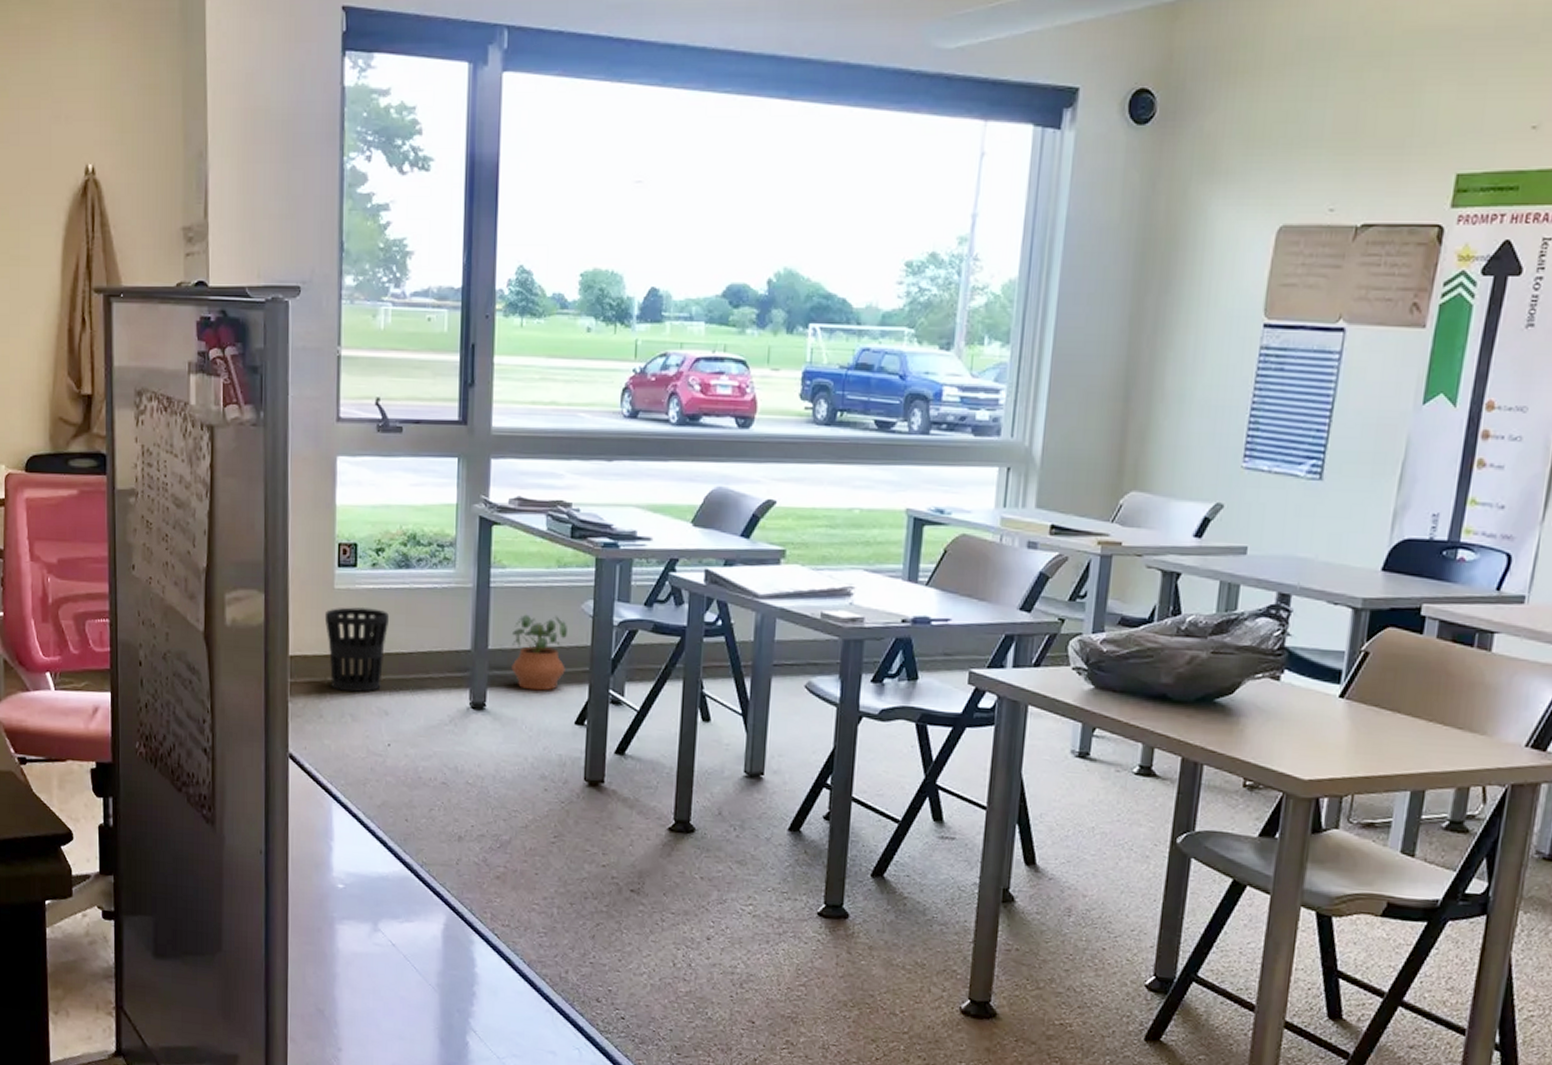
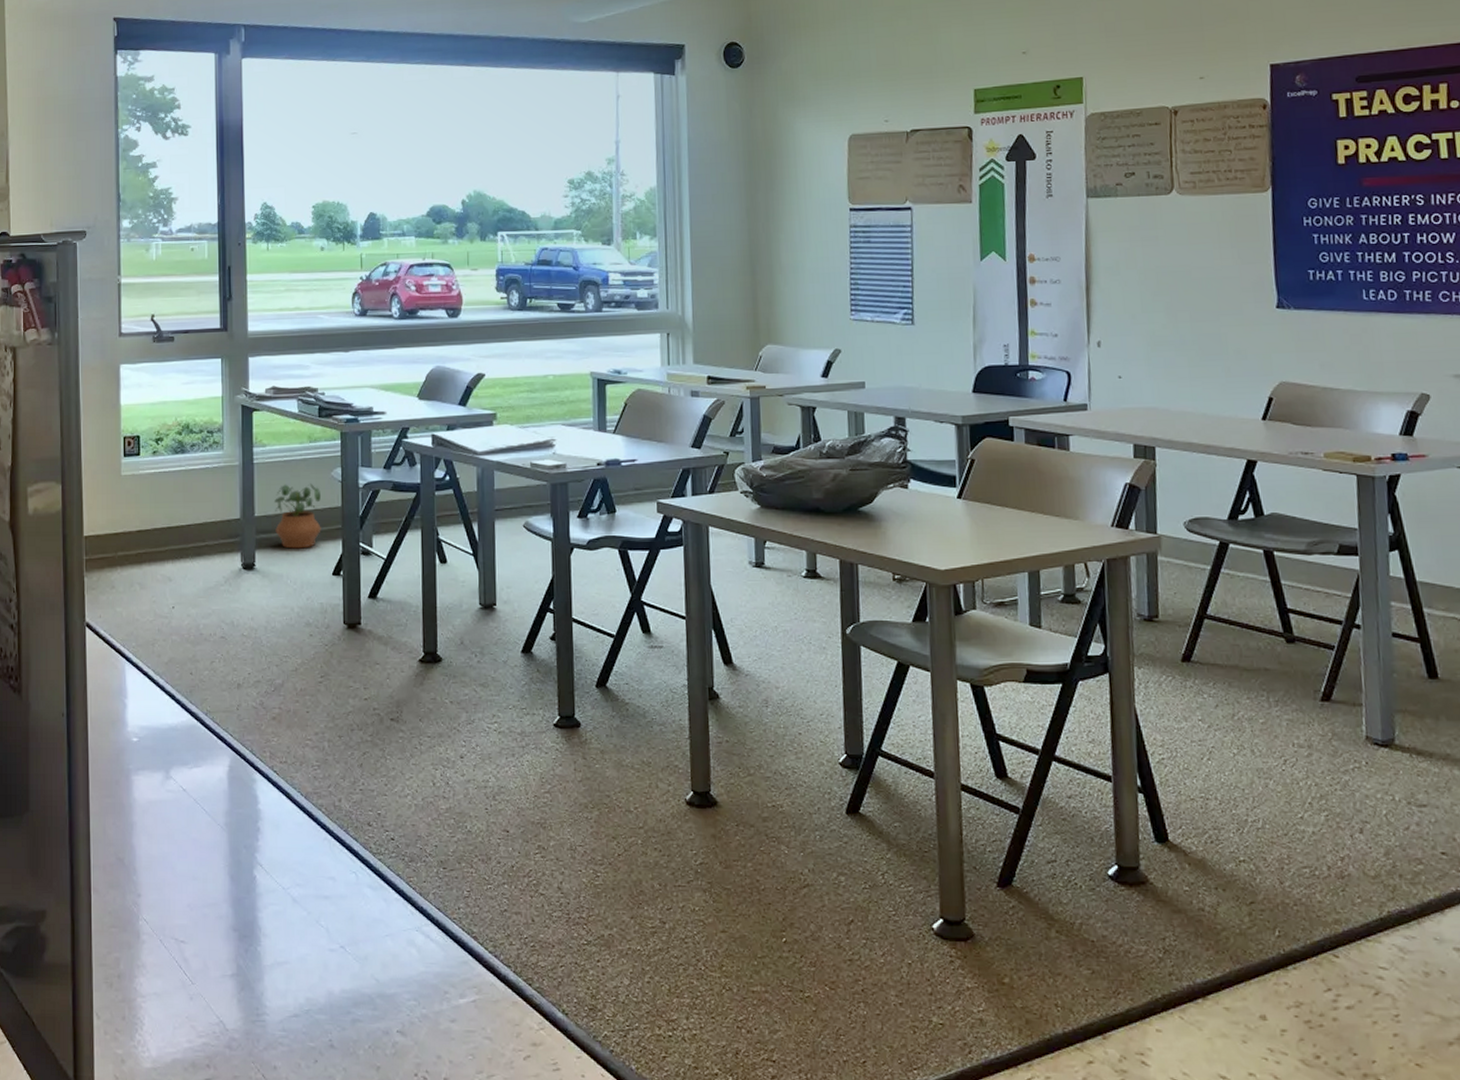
wastebasket: present [324,607,389,693] -> none [113,489,169,564]

